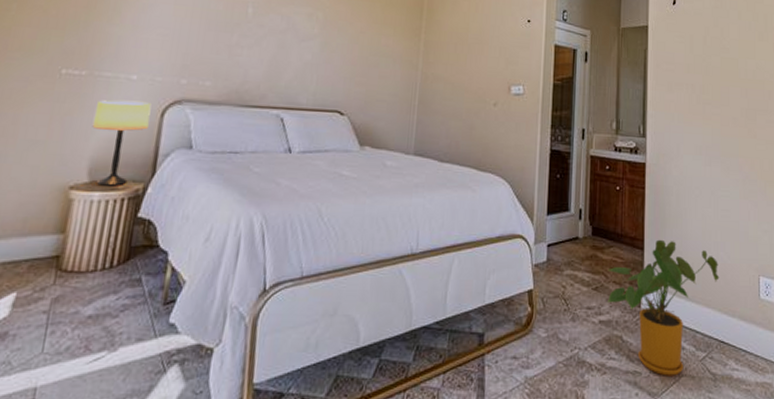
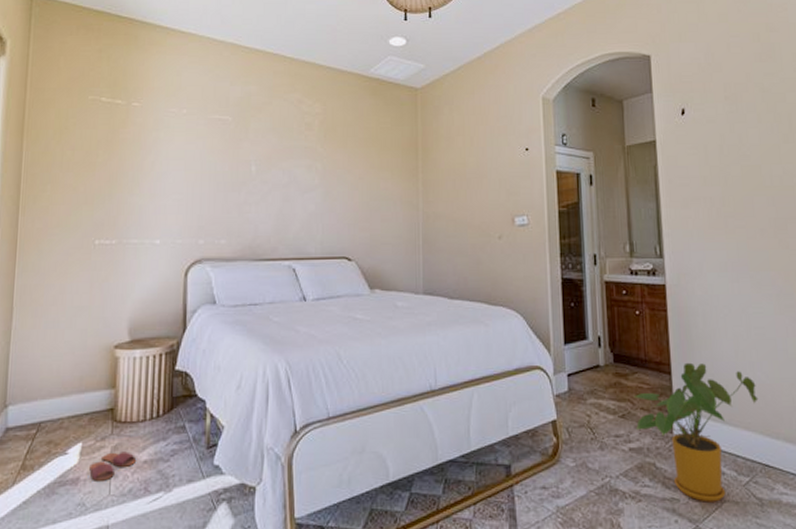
slippers: none [21,304,79,337] -> present [89,451,135,481]
table lamp: present [92,100,152,186] -> none [127,263,175,343]

